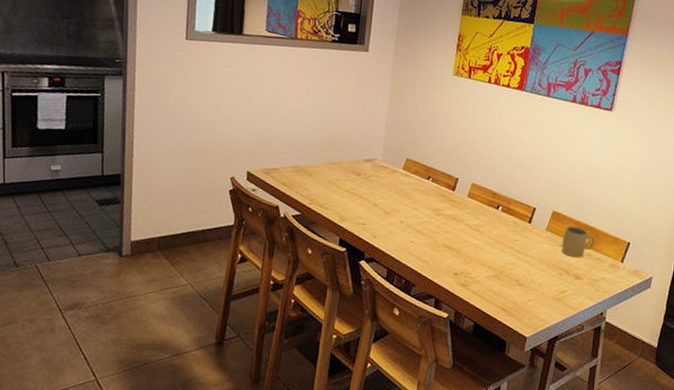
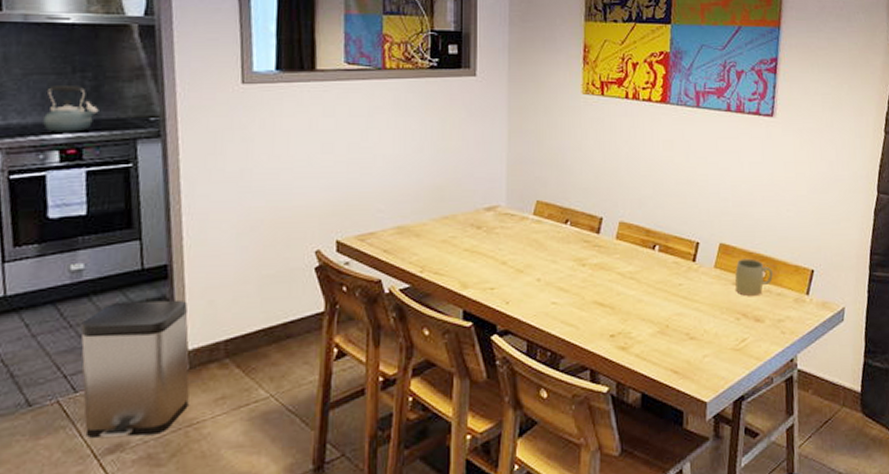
kettle: none [37,27,79,66] -> present [42,86,99,133]
pedal bin: none [53,198,133,301] -> present [80,300,190,439]

